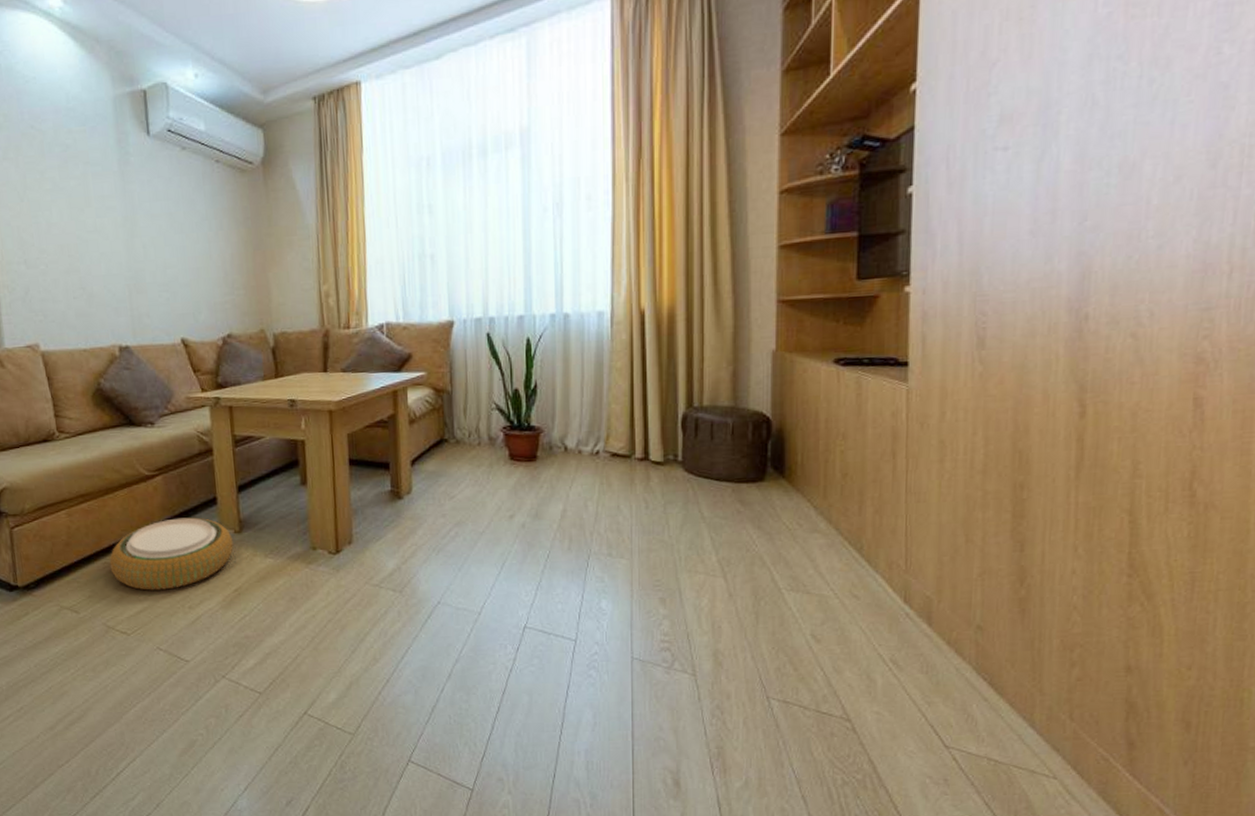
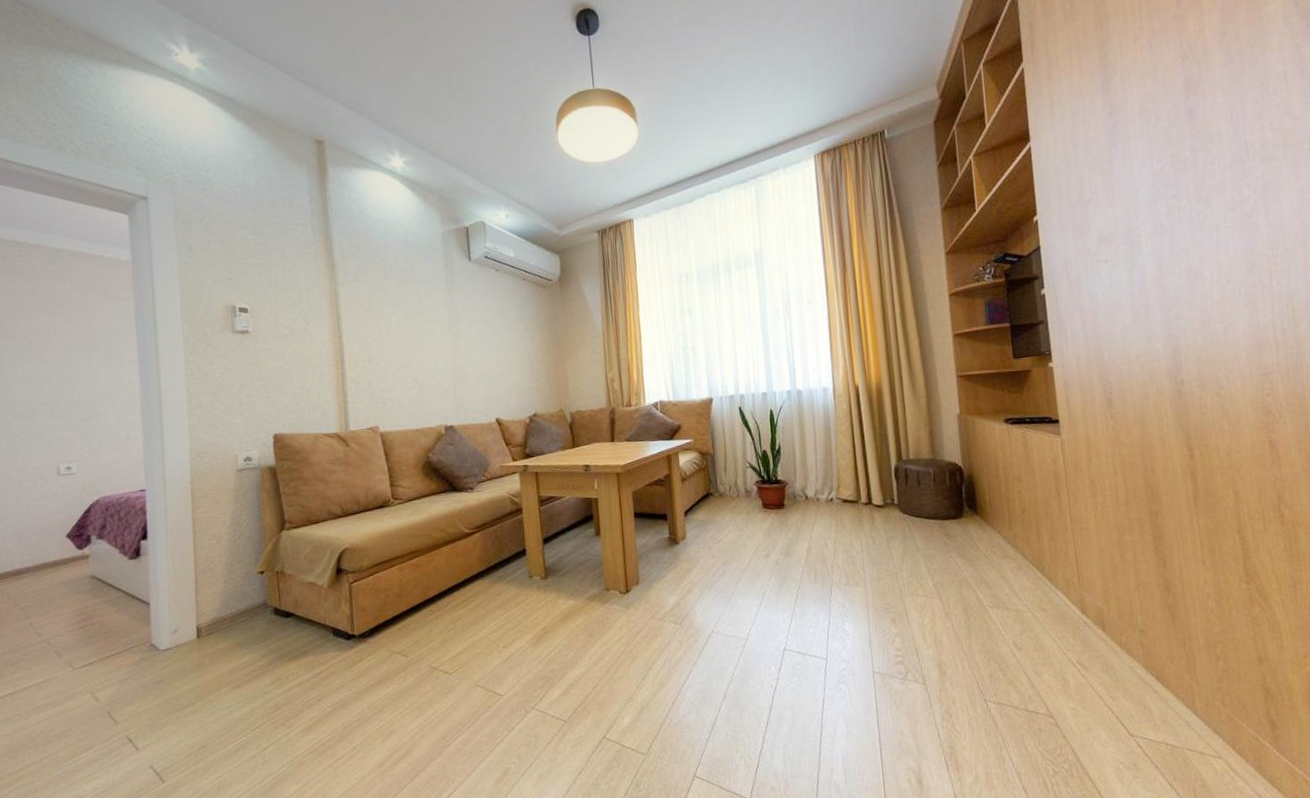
woven basket: present [109,517,233,591] -> none [434,567,540,634]

